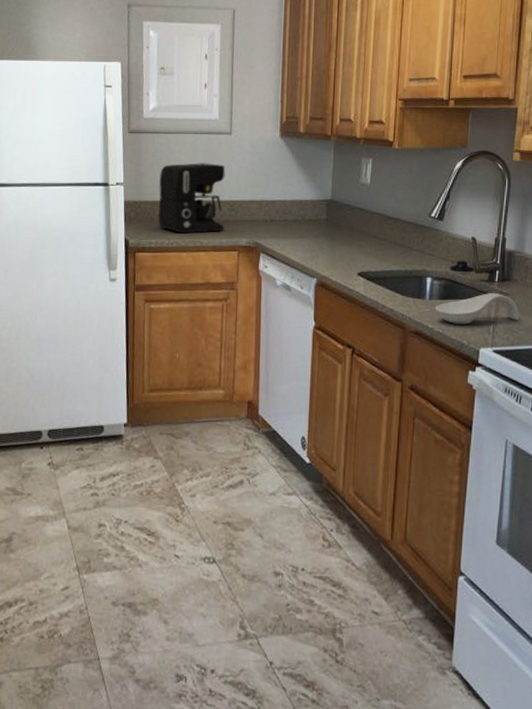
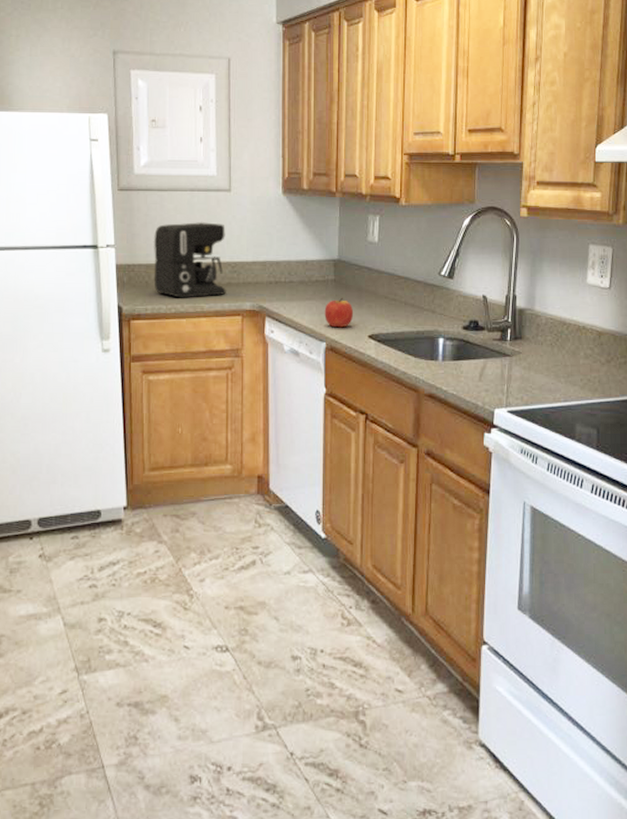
apple: none [316,236,345,265] -> present [324,297,354,328]
spoon rest: present [434,293,519,325] -> none [448,352,532,385]

